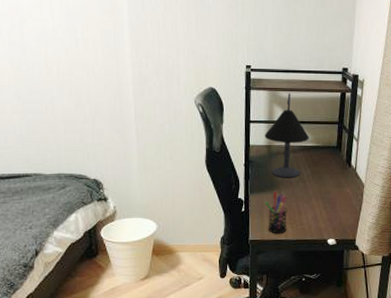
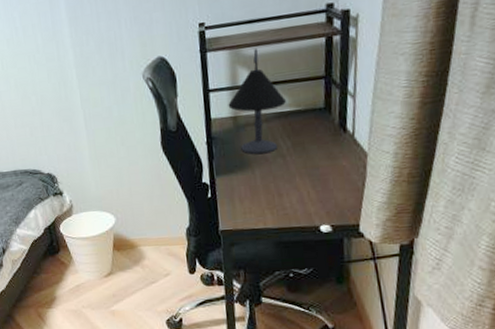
pen holder: present [265,191,288,234] -> none [235,171,265,222]

